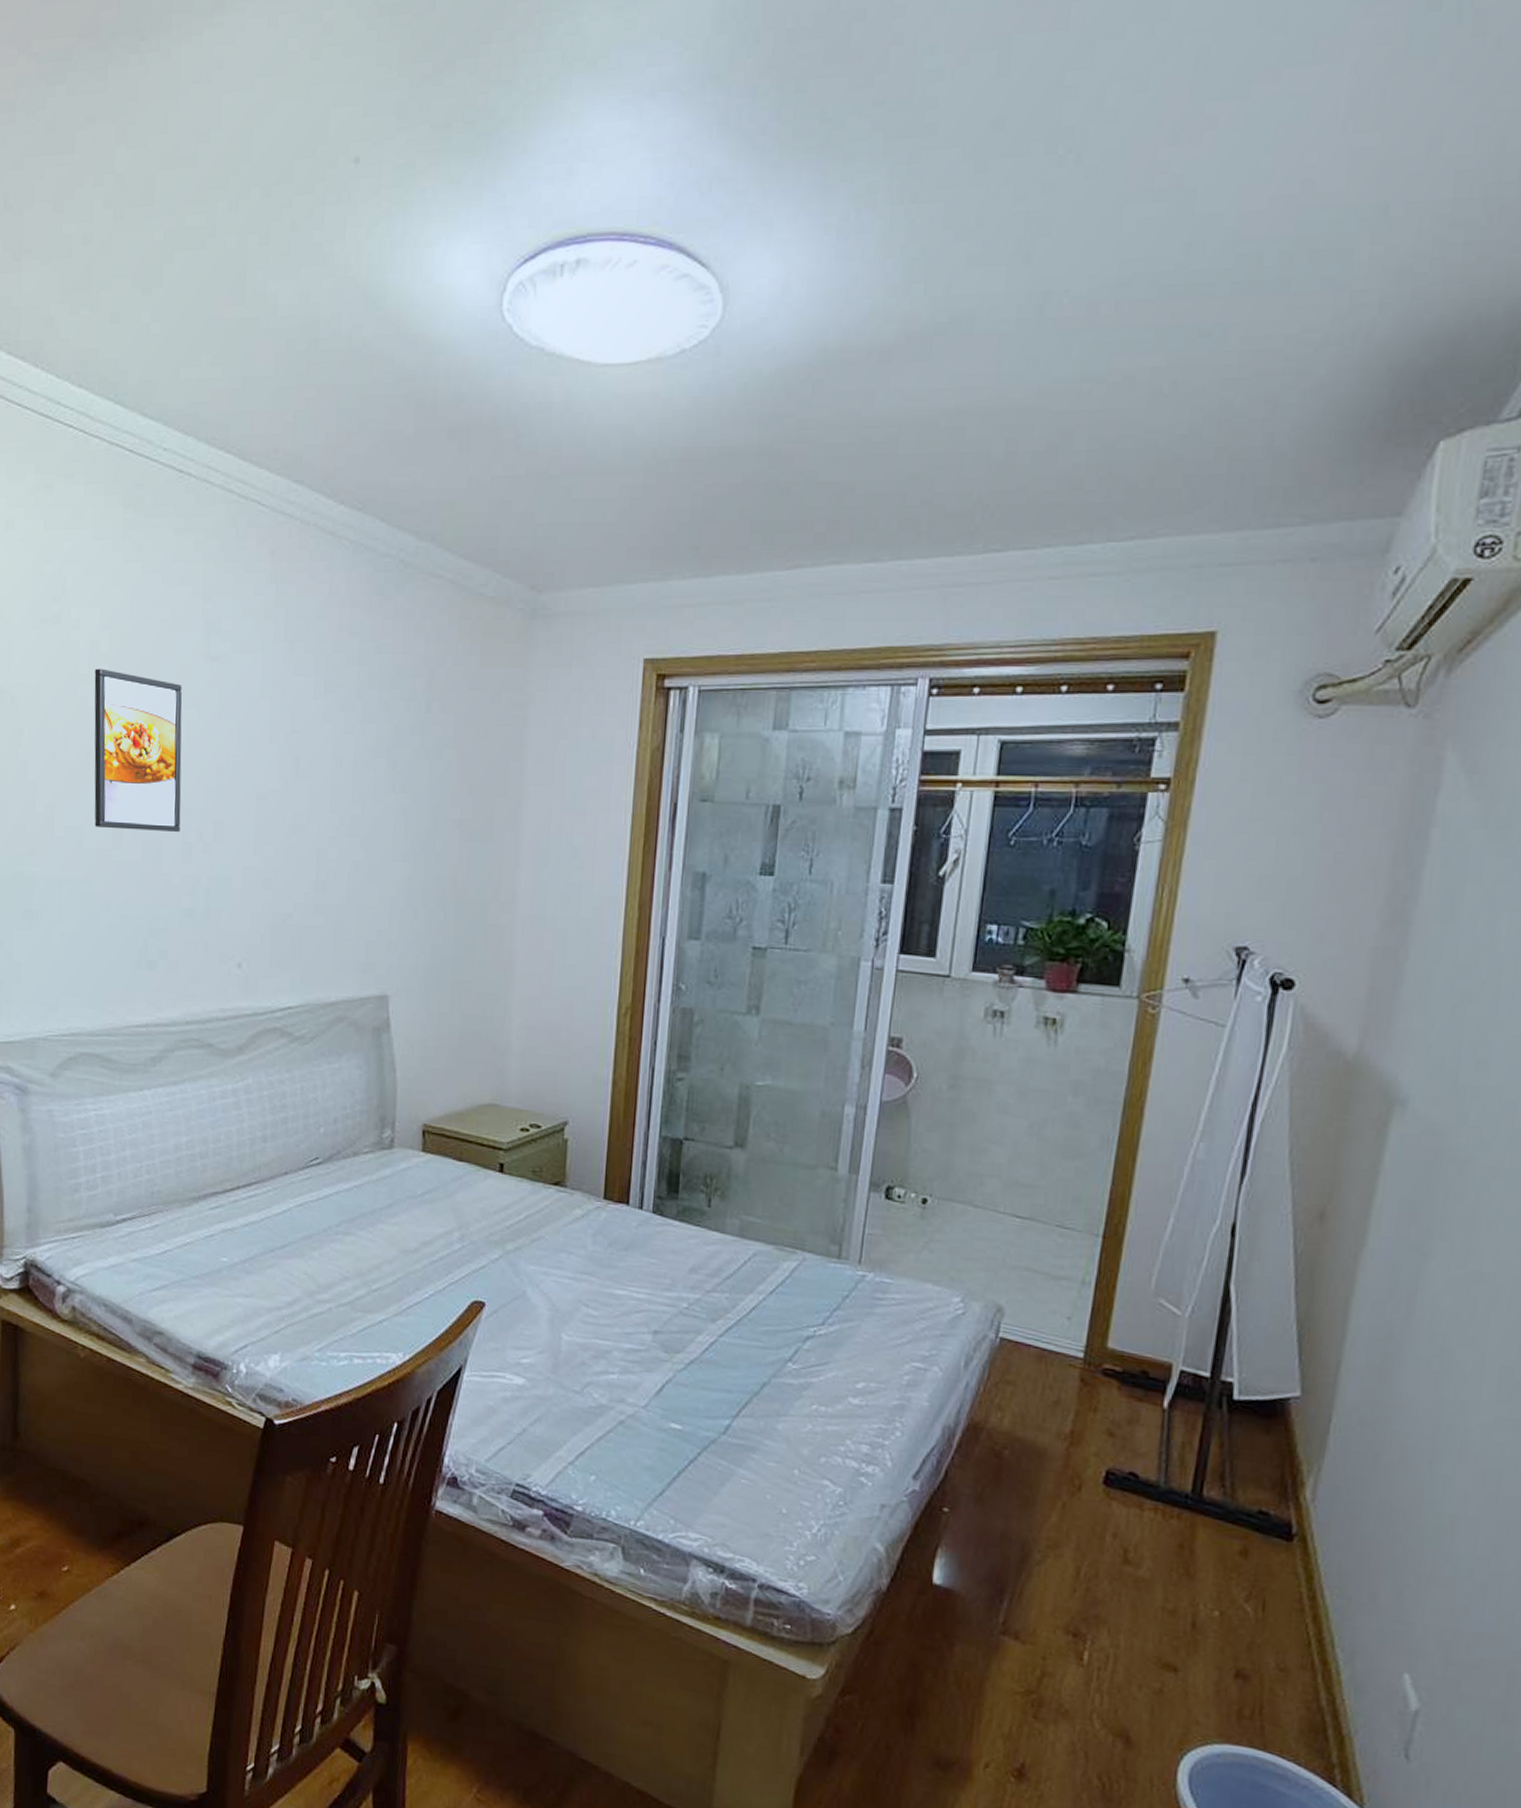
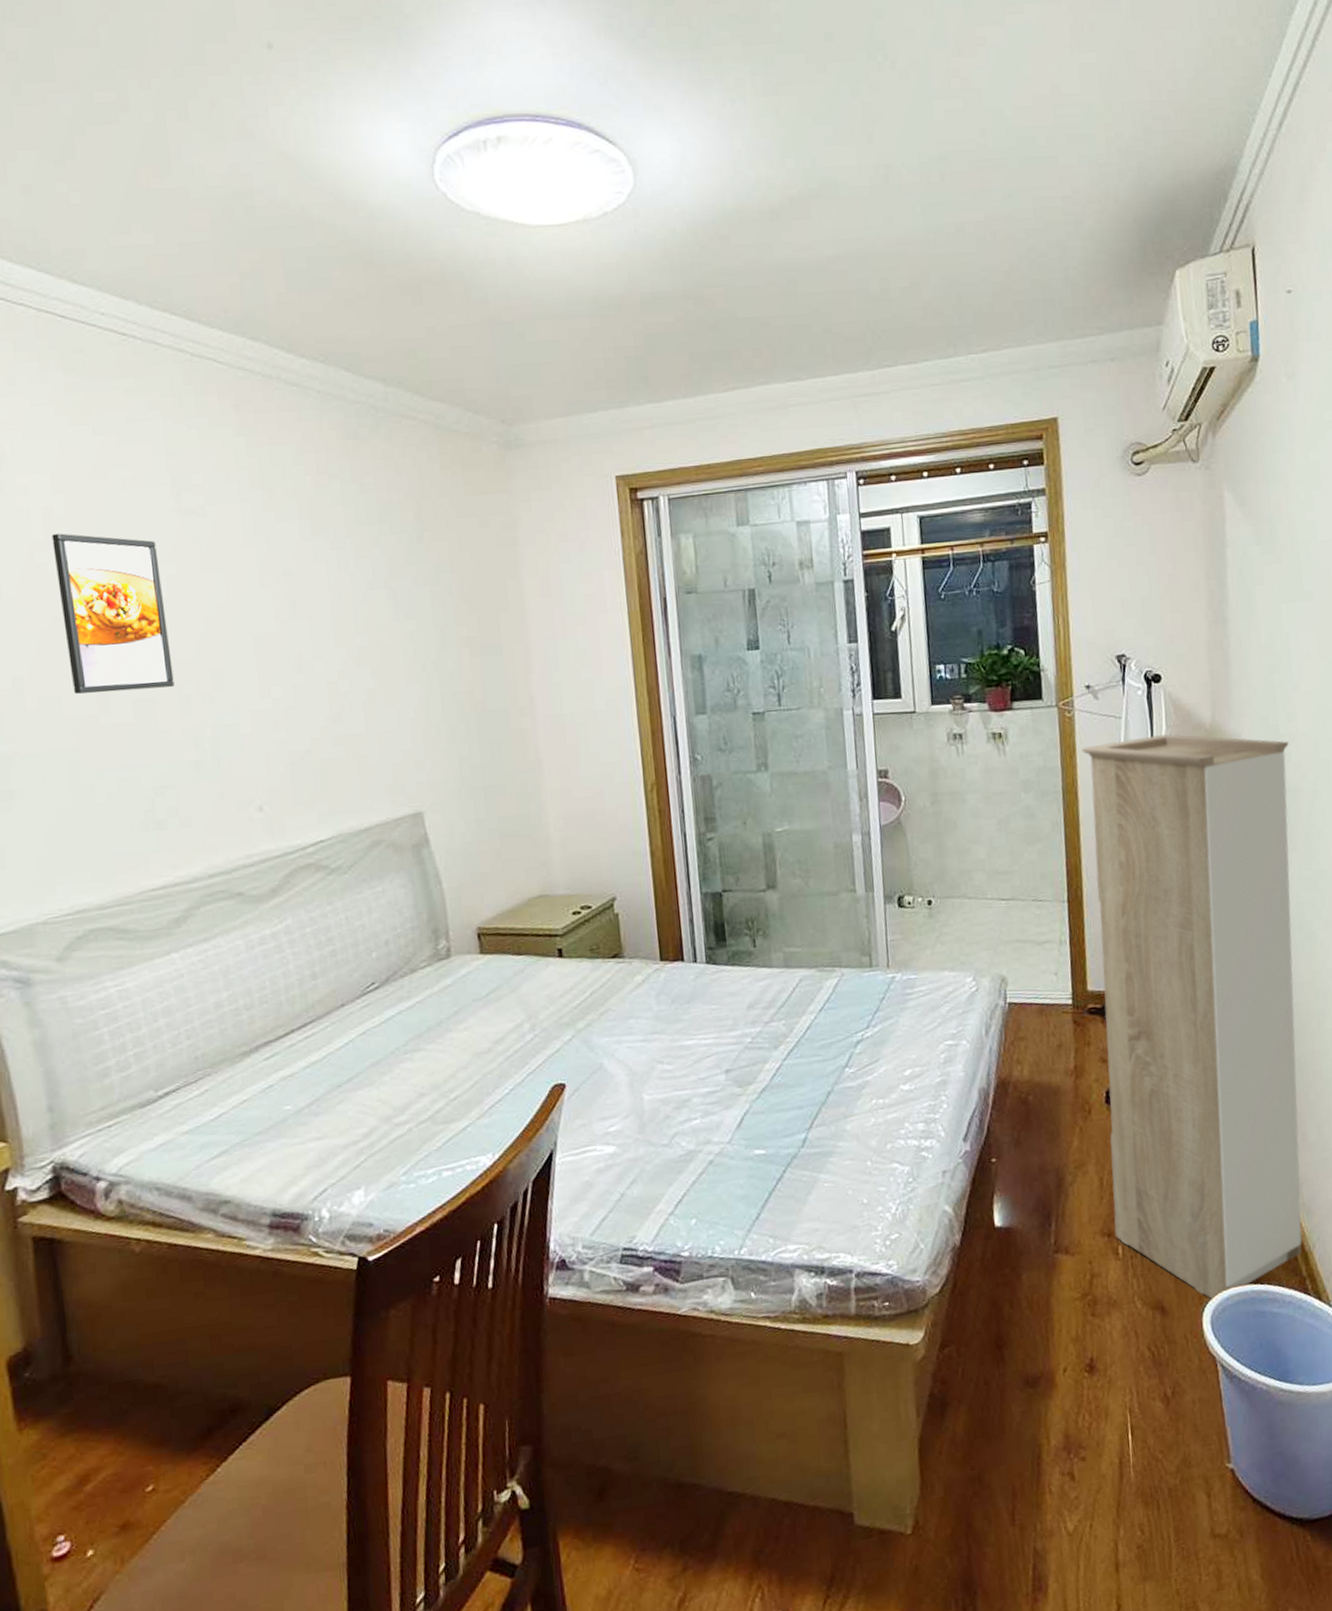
storage cabinet: none [1082,1054,1470,1750] -> present [1081,734,1303,1300]

